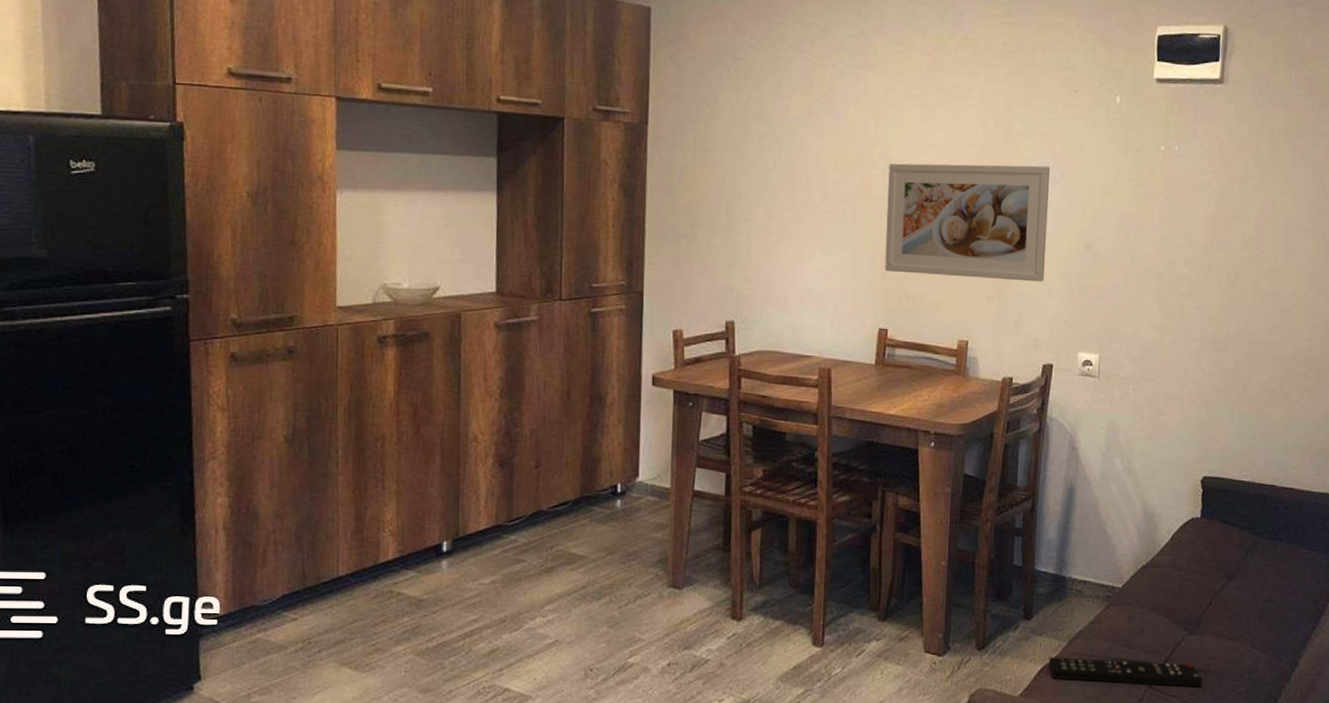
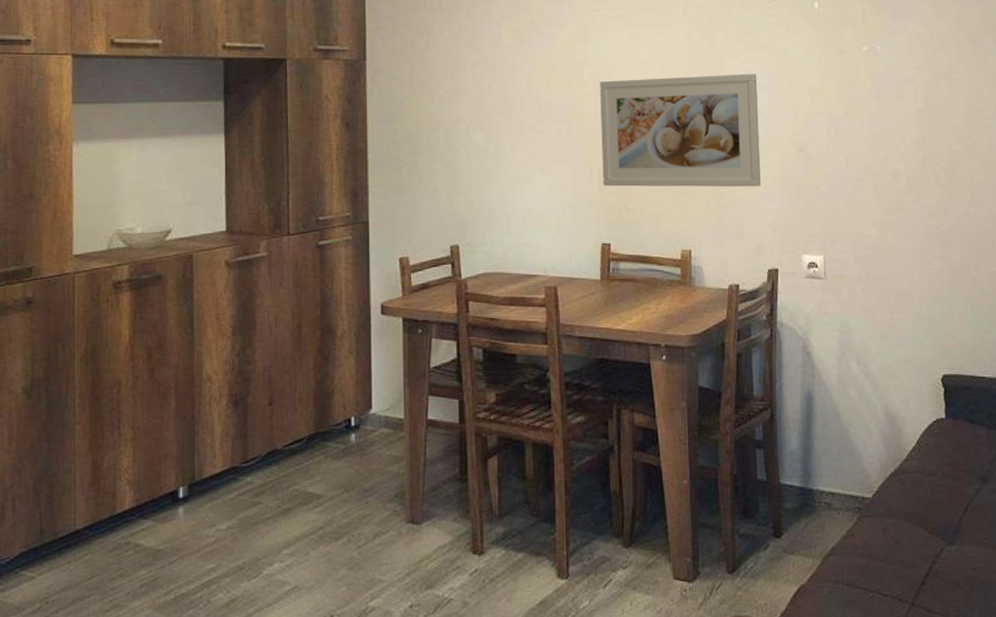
remote control: present [1048,657,1203,688] -> none [803,576,969,603]

